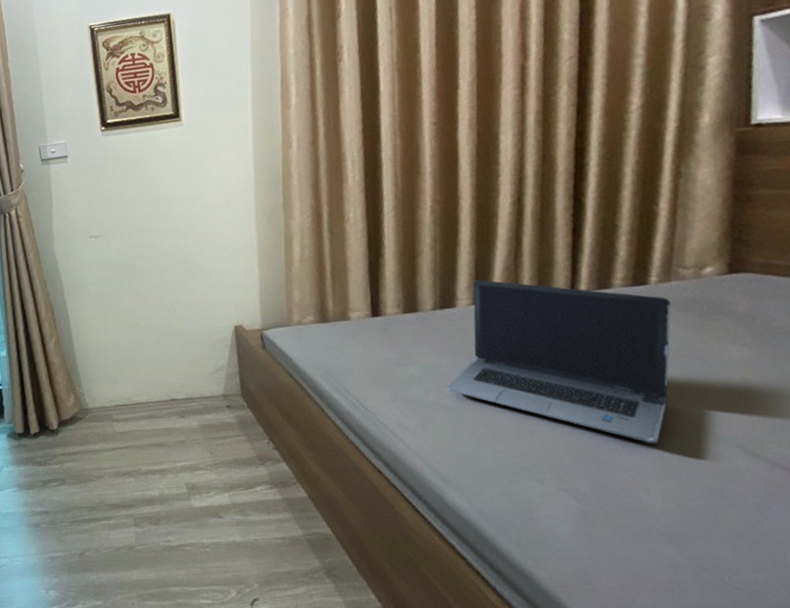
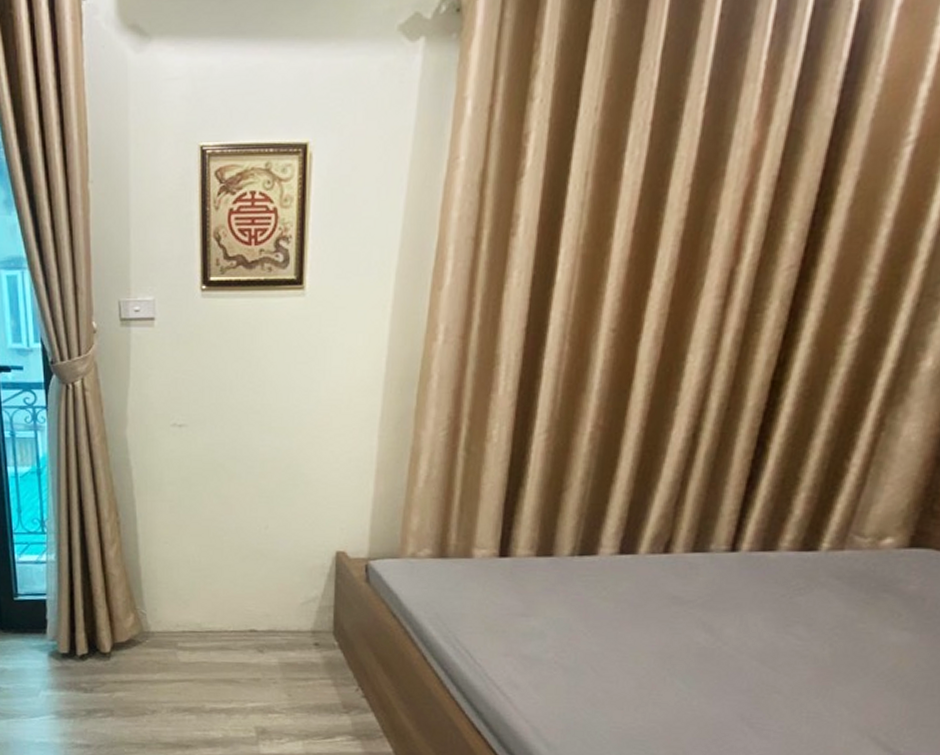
laptop computer: present [446,280,671,444] -> none [569,526,838,728]

